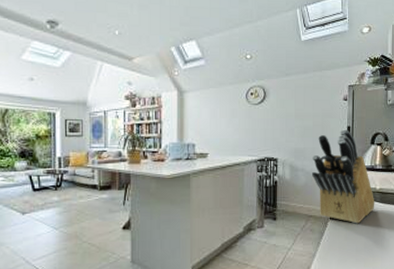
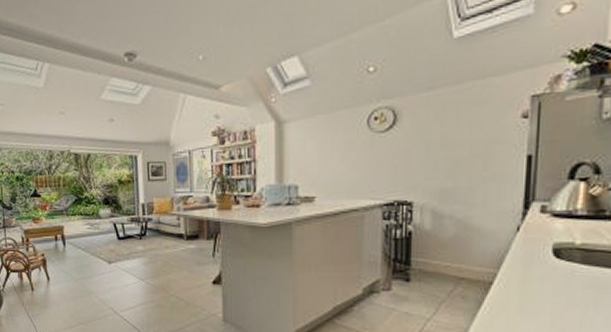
knife block: present [311,129,375,224] -> none [465,159,572,292]

